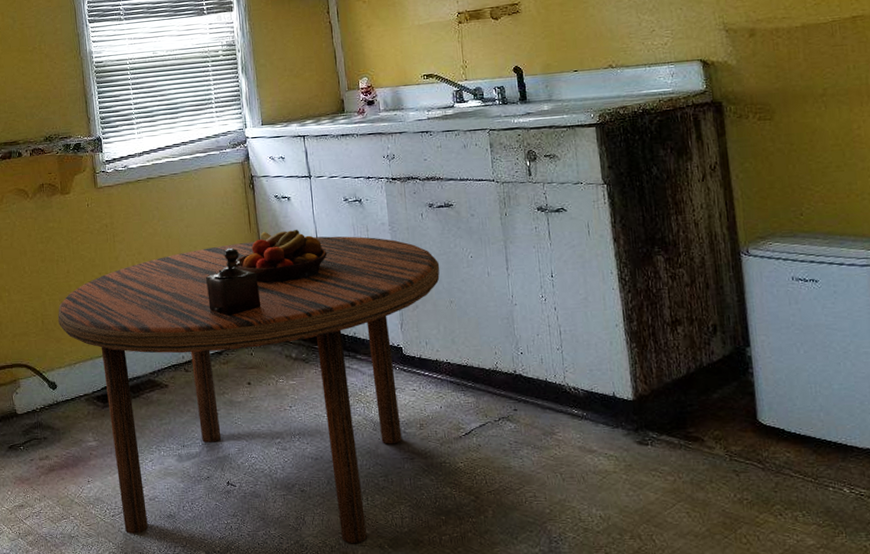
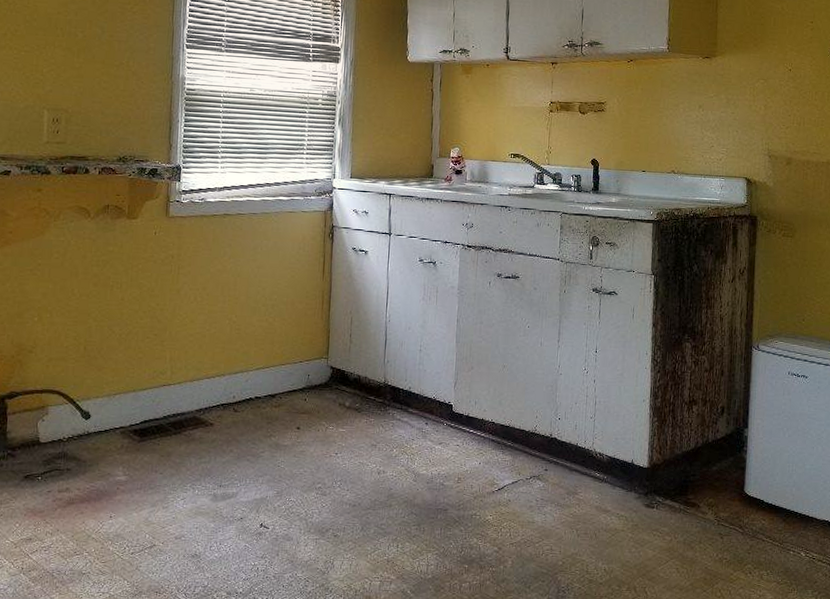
dining table: present [57,236,440,543] -> none [102,289,499,588]
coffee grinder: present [206,247,261,316] -> none [269,293,323,360]
fruit bowl: present [235,229,327,284] -> none [302,281,396,333]

